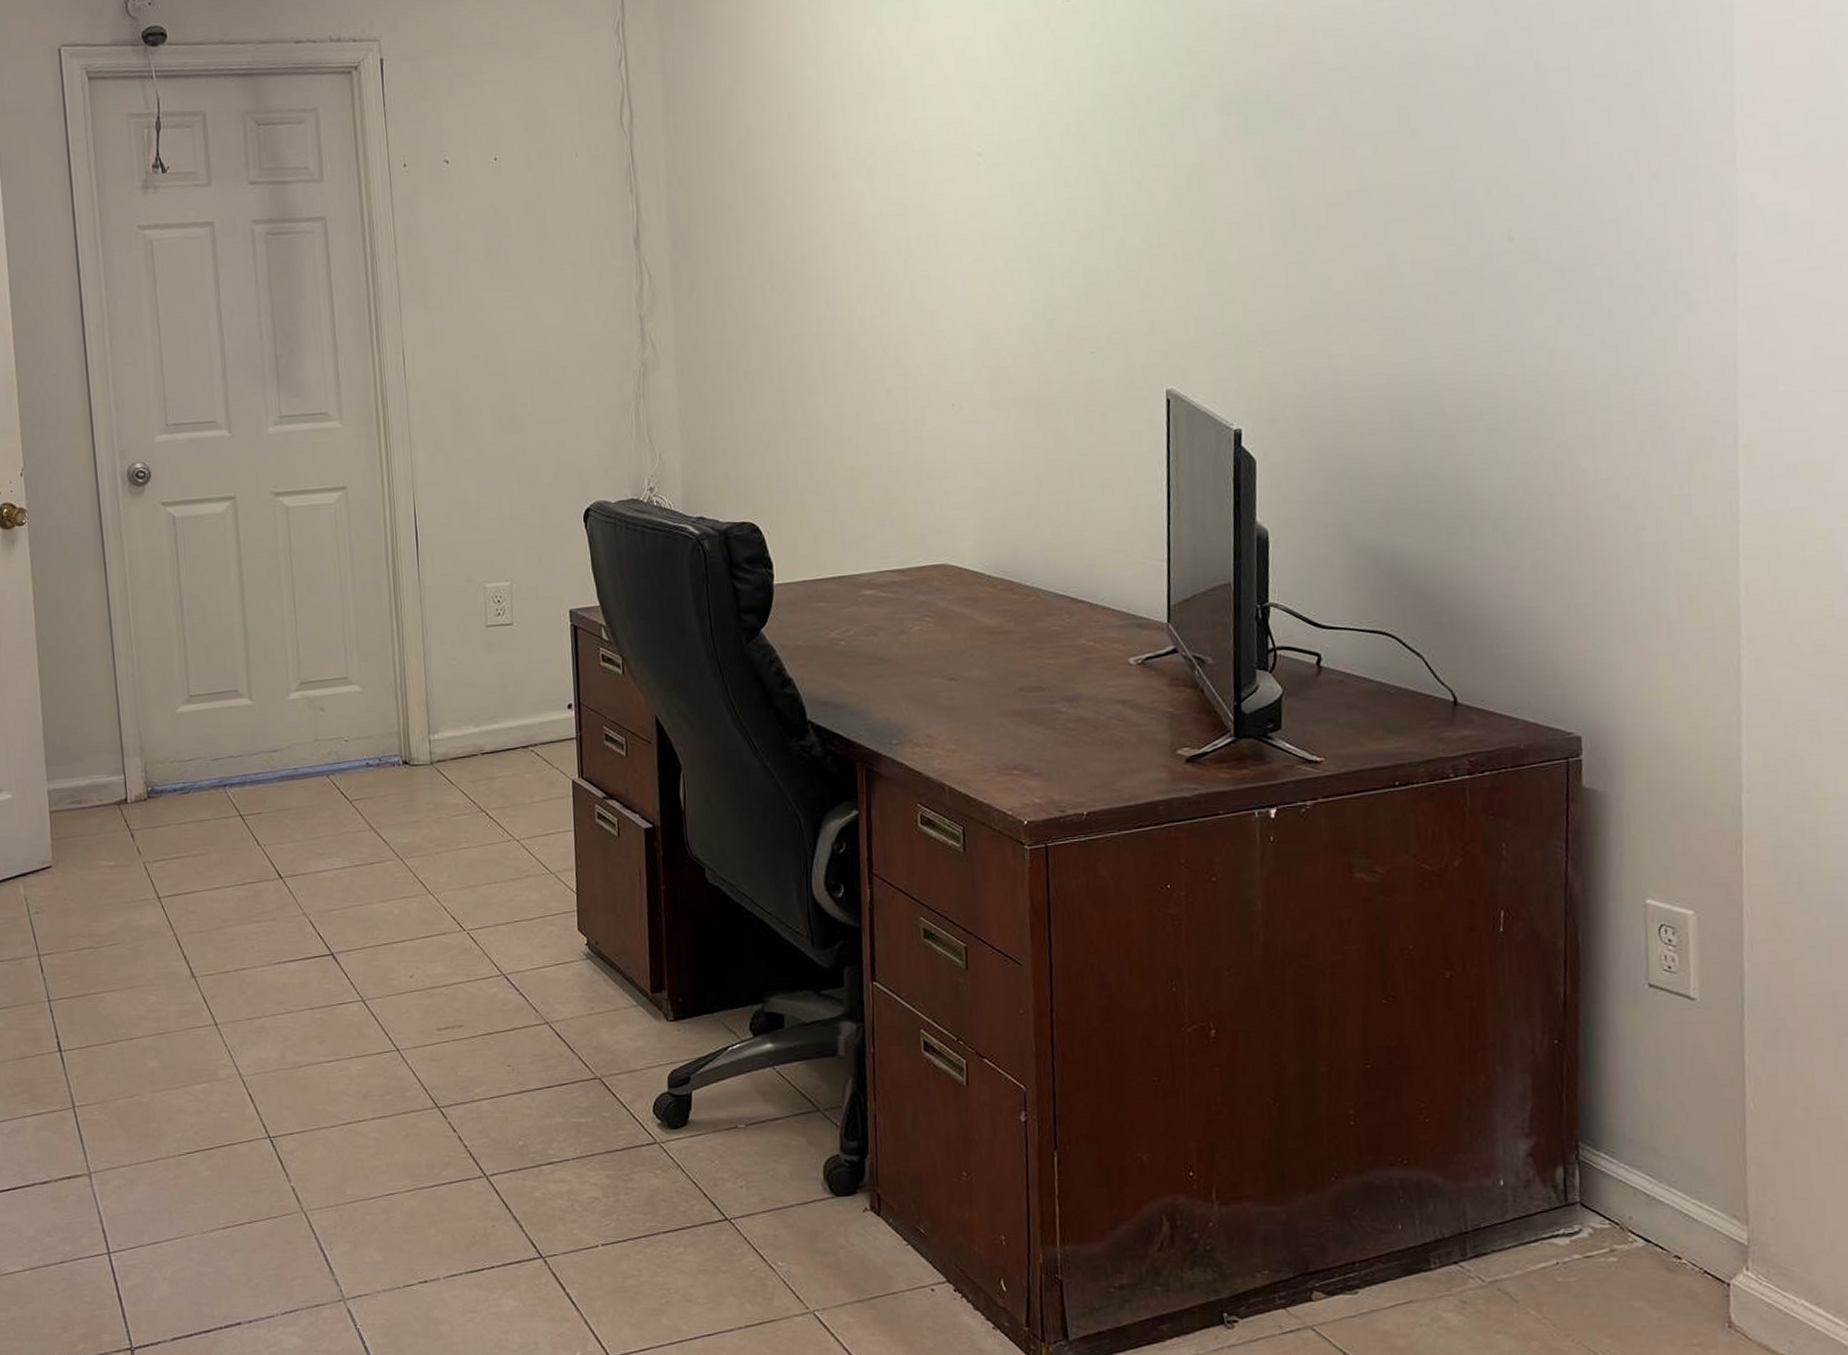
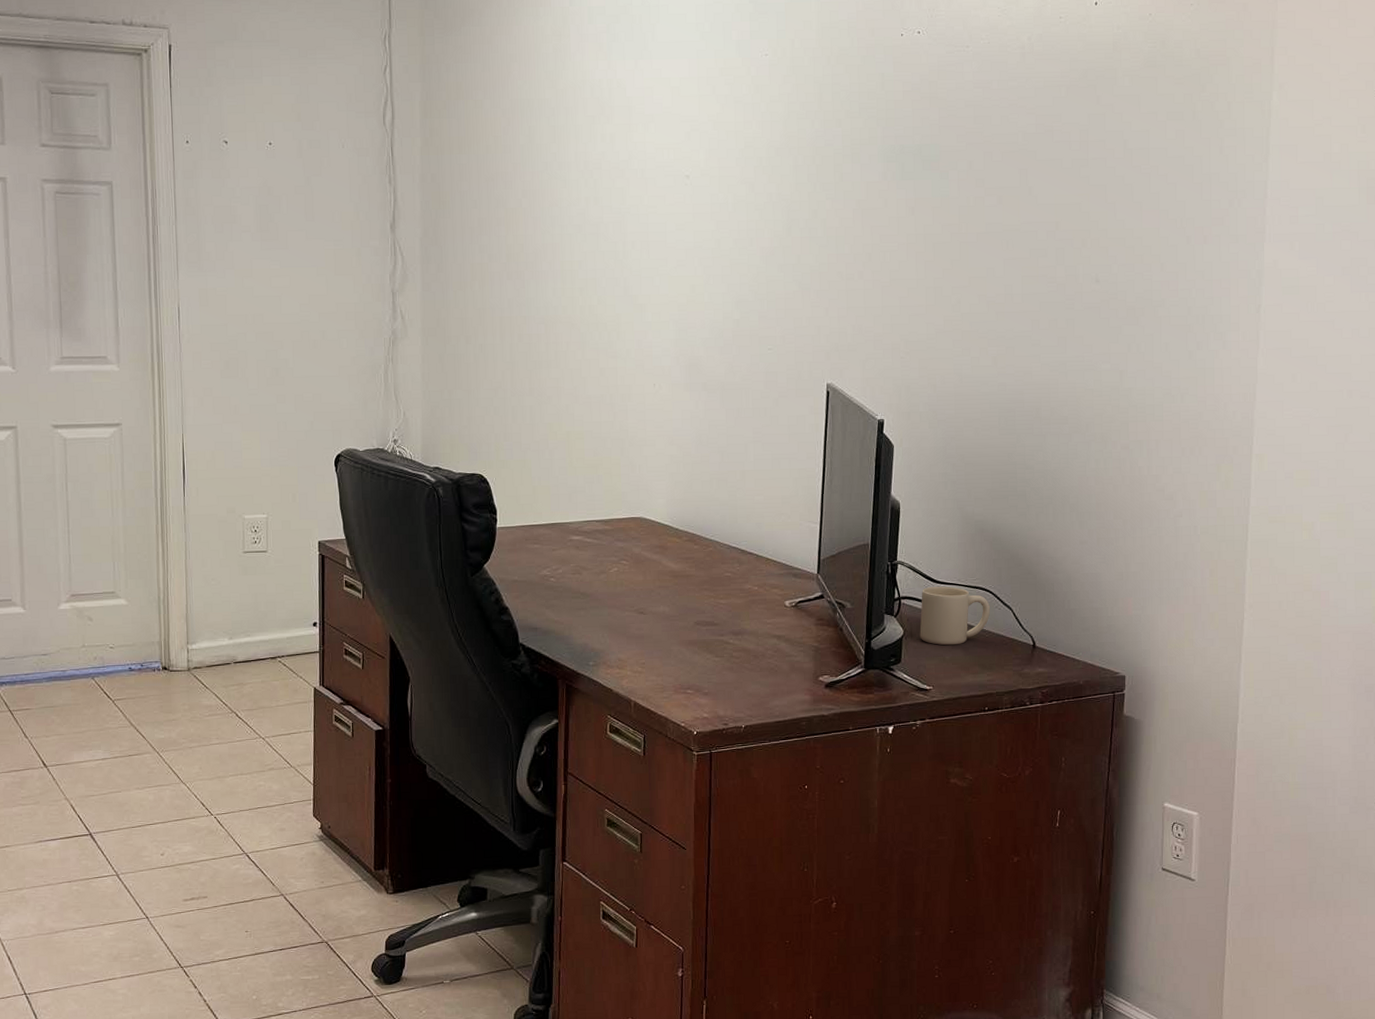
mug: none [1302,631,1395,706] -> present [919,586,991,646]

